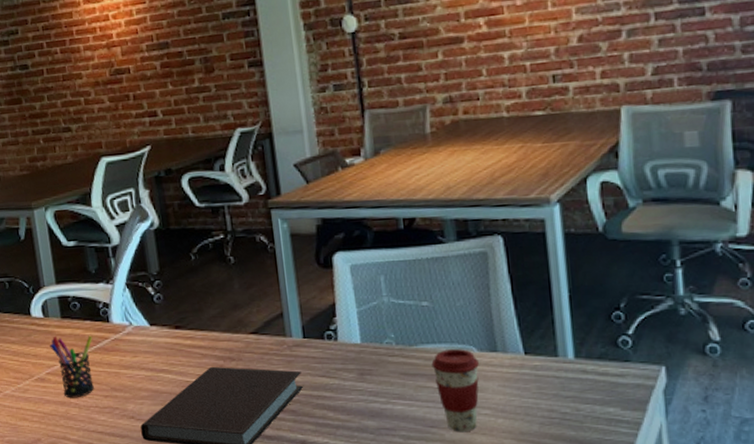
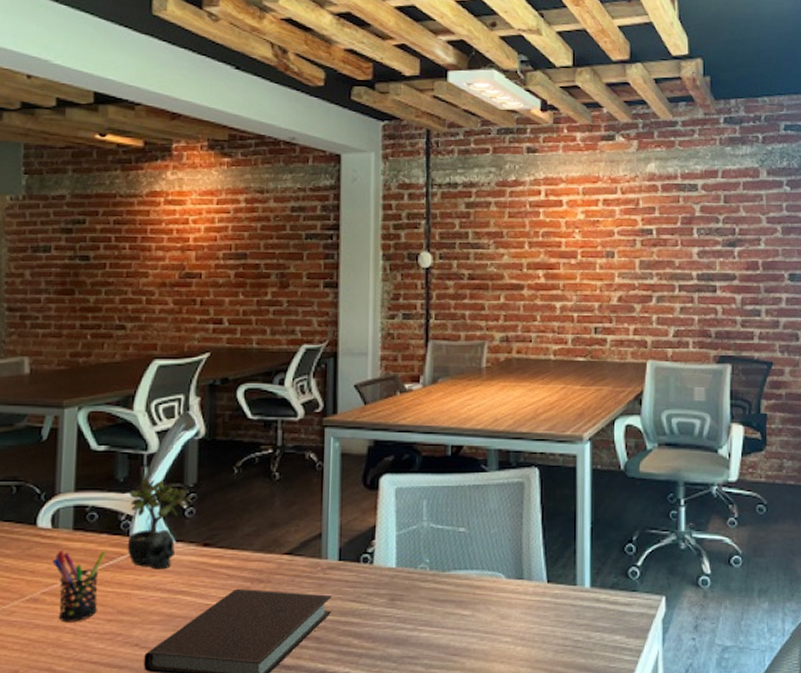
succulent plant: none [102,269,158,351] -> present [127,478,192,570]
coffee cup: present [431,349,479,432] -> none [461,576,505,661]

